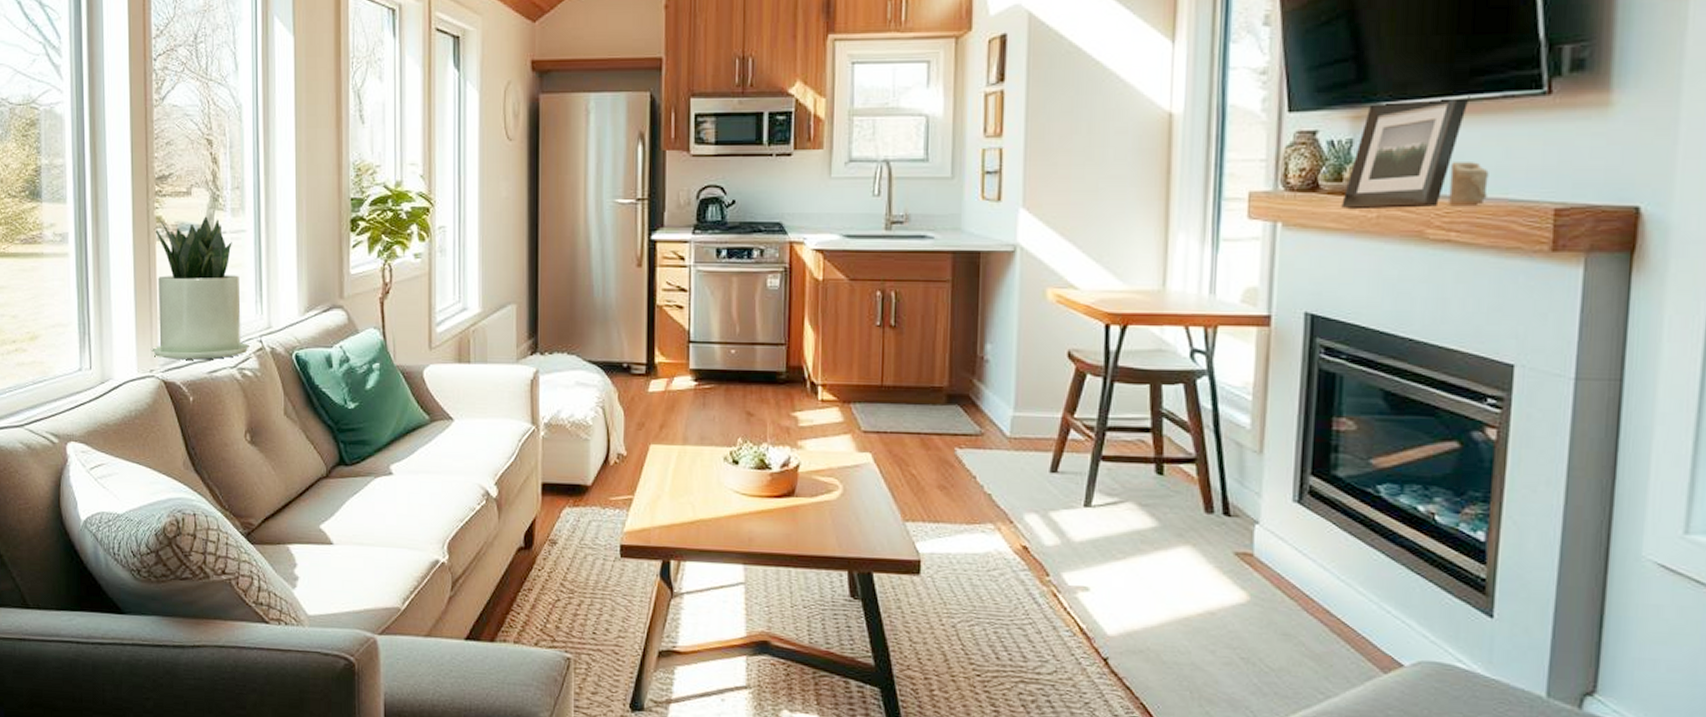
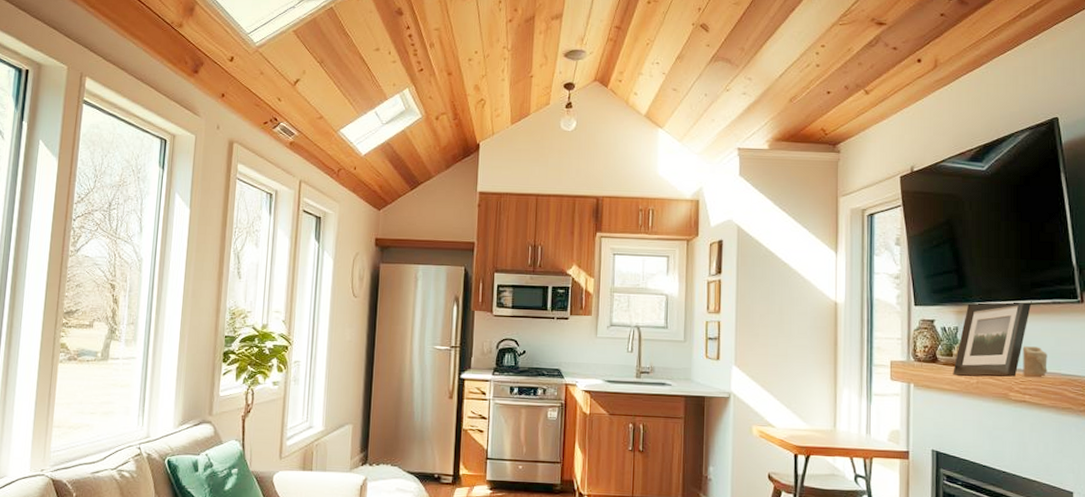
planter: present [150,216,251,360] -> none [43,345,130,462]

